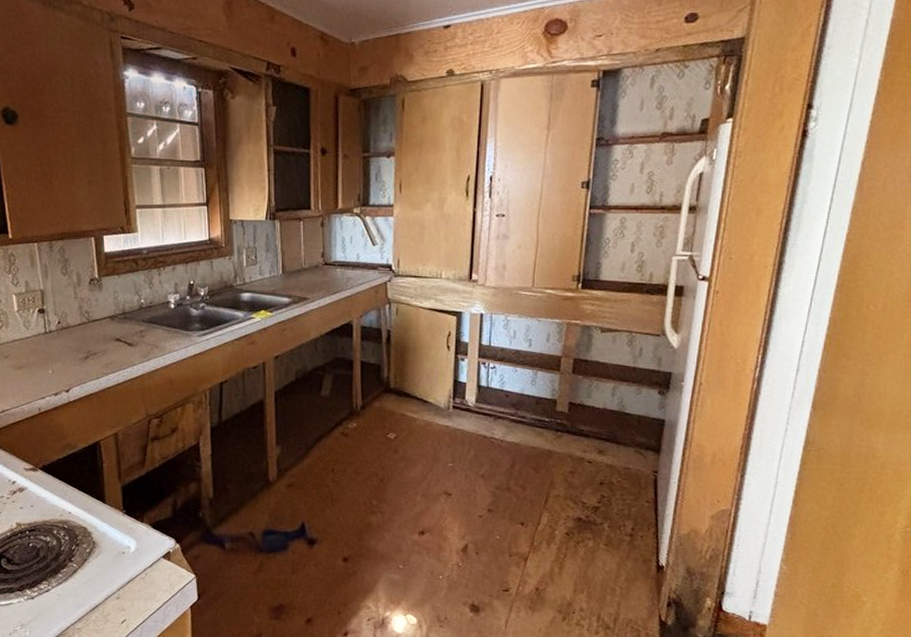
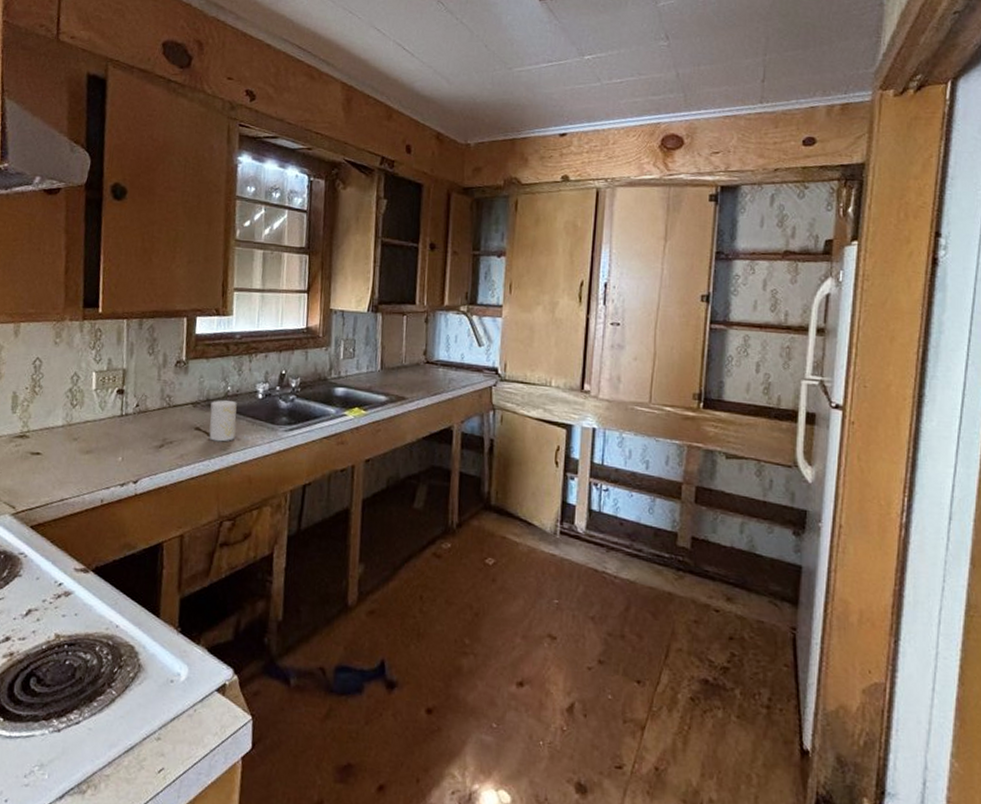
cup: none [127,312,153,350] -> present [209,400,237,442]

